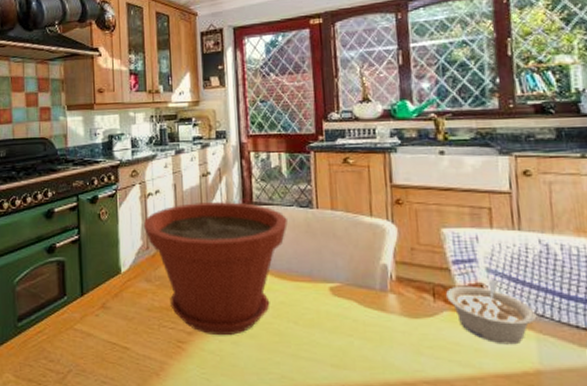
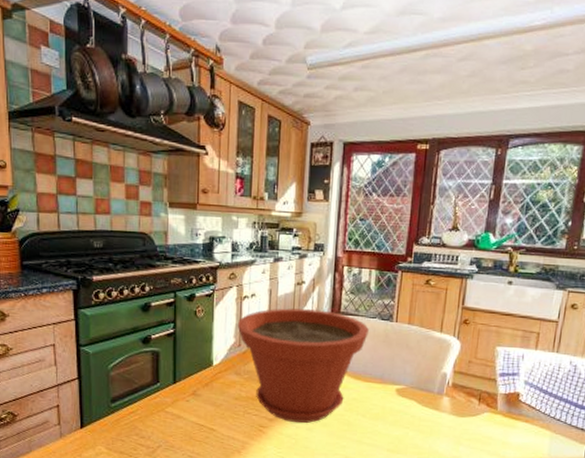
legume: present [446,279,537,345] -> none [489,390,555,440]

